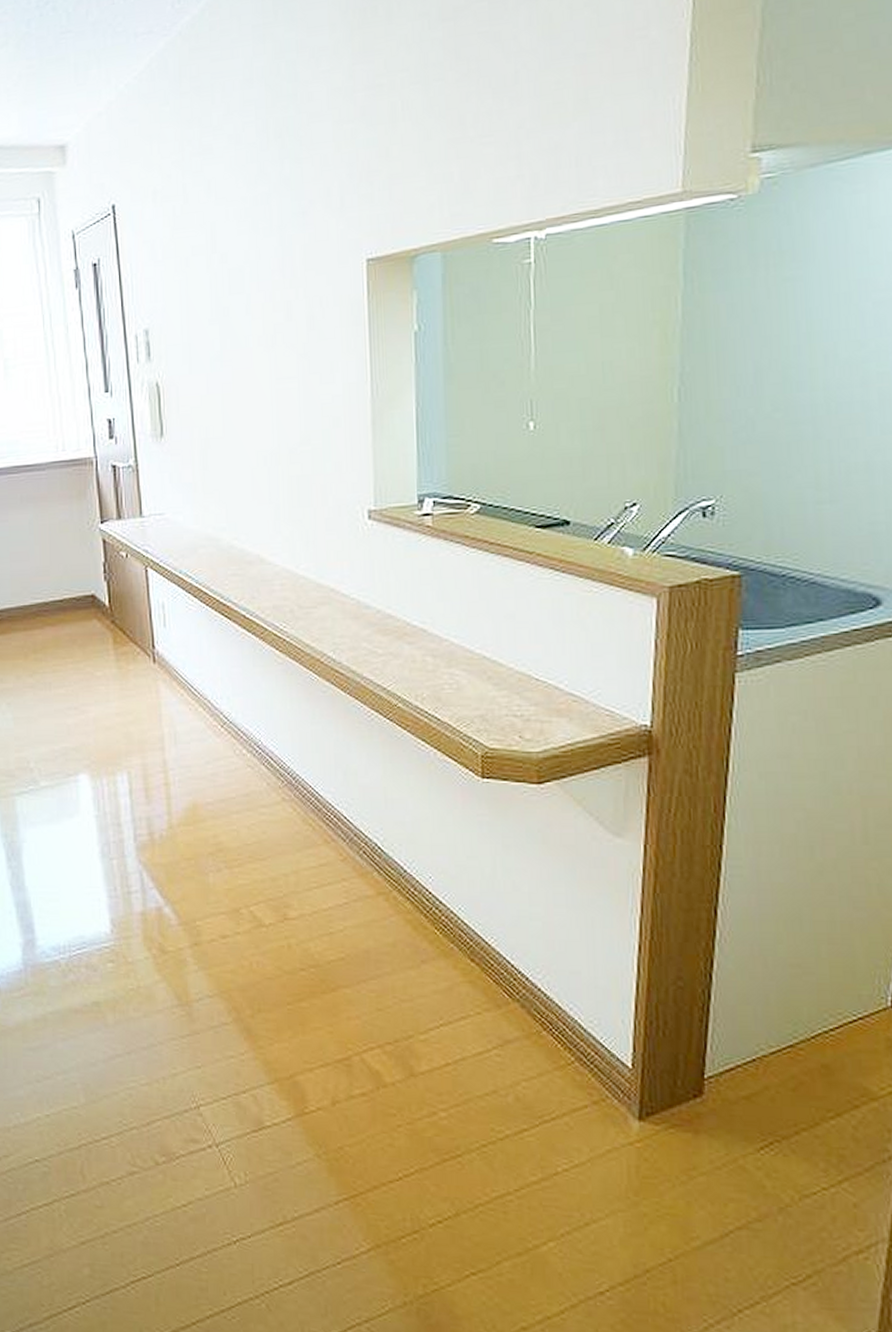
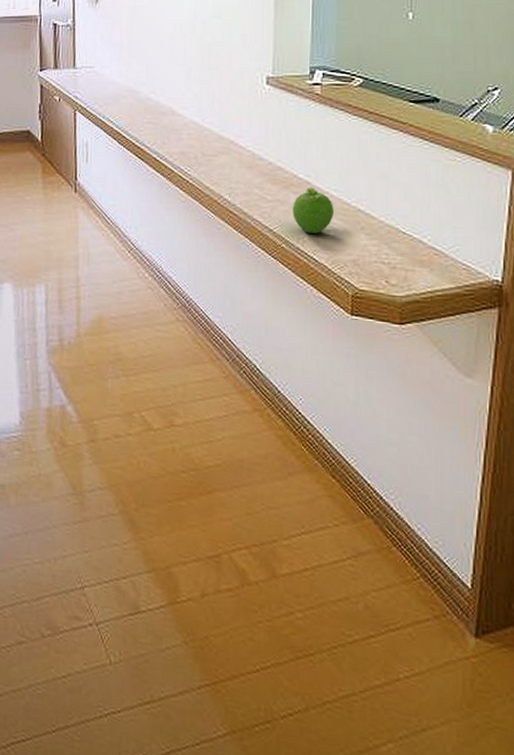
fruit: none [408,635,456,689] -> present [293,187,335,234]

